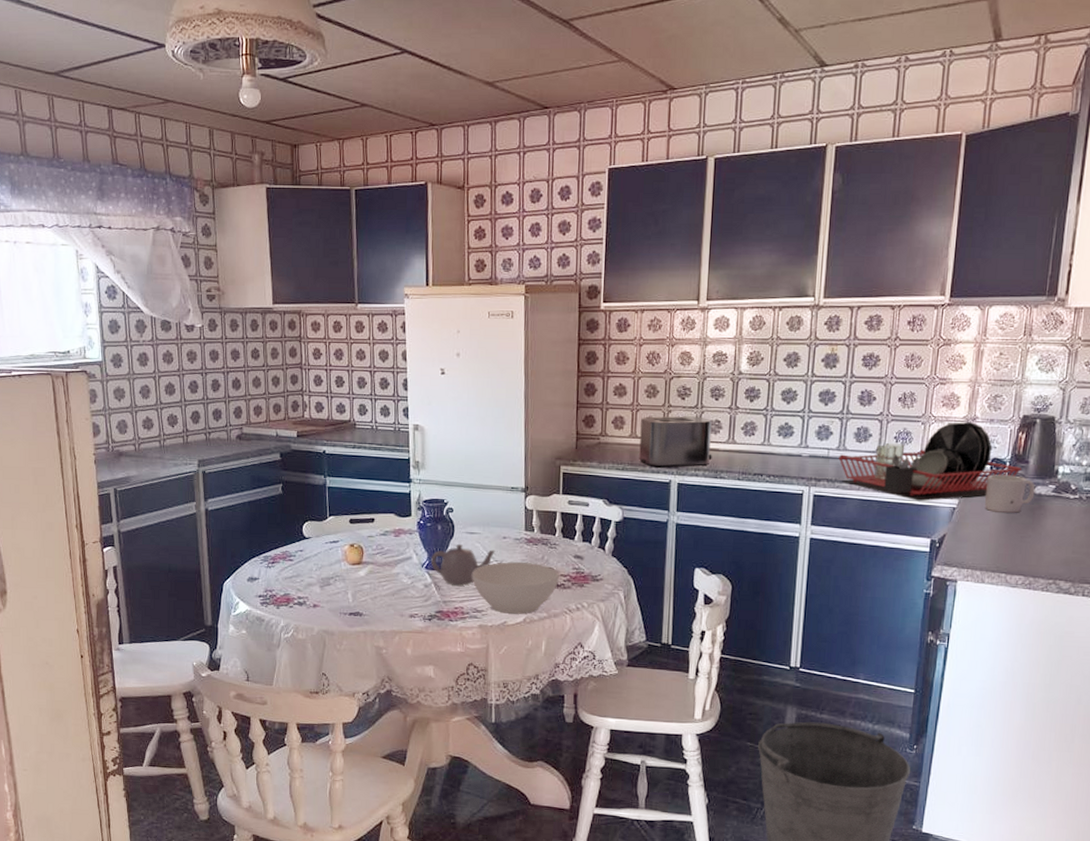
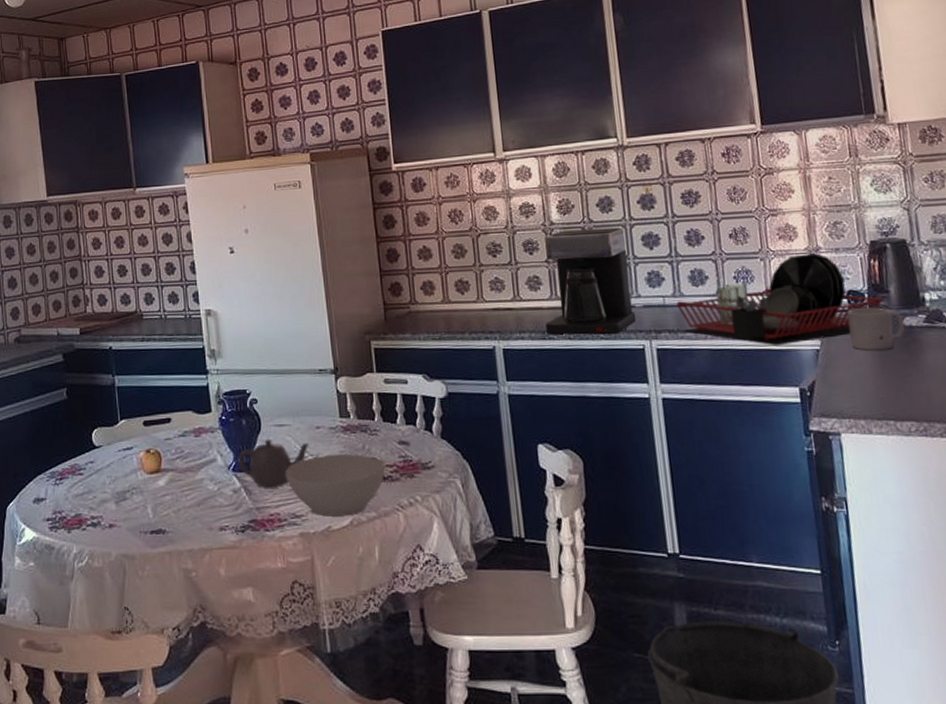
toaster: present [639,416,712,469] -> none [452,273,537,335]
coffee maker: none [719,381,805,479] -> present [545,227,637,336]

